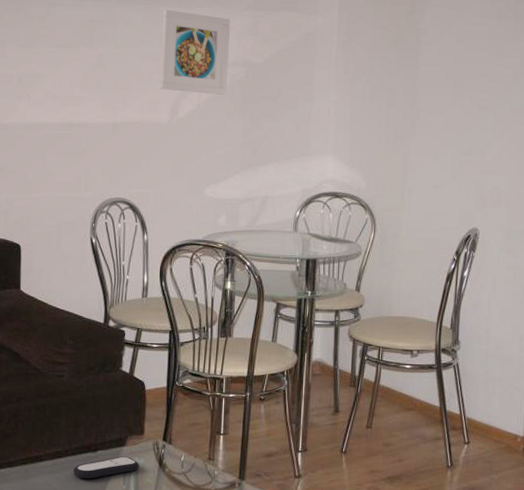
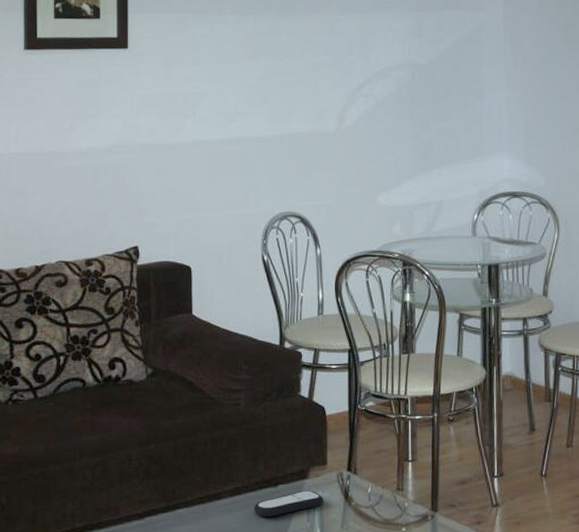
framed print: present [159,9,231,95] -> none [324,17,394,99]

